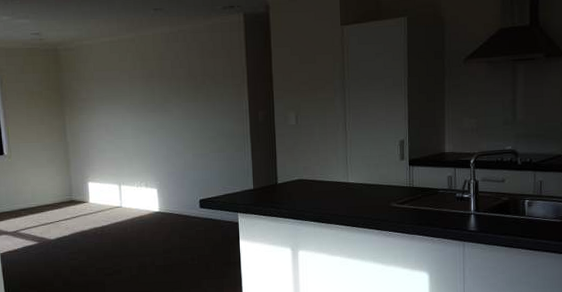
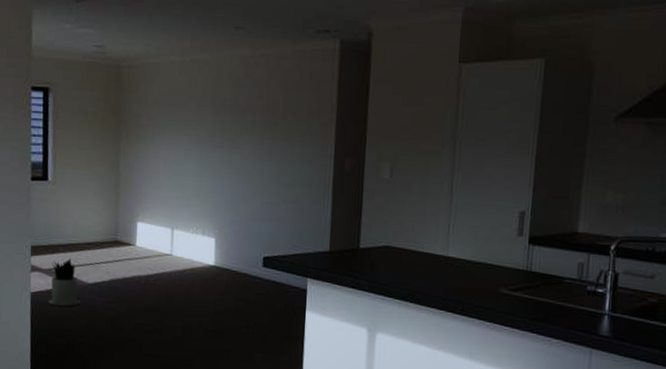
planter: none [16,220,46,263] -> present [48,258,80,307]

